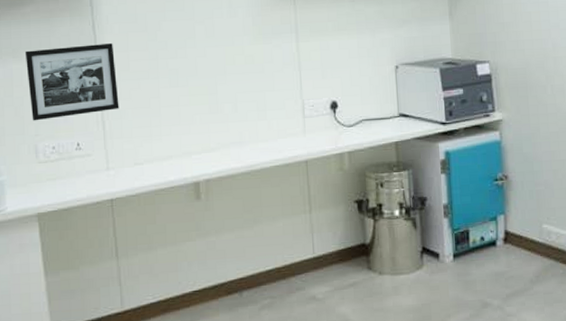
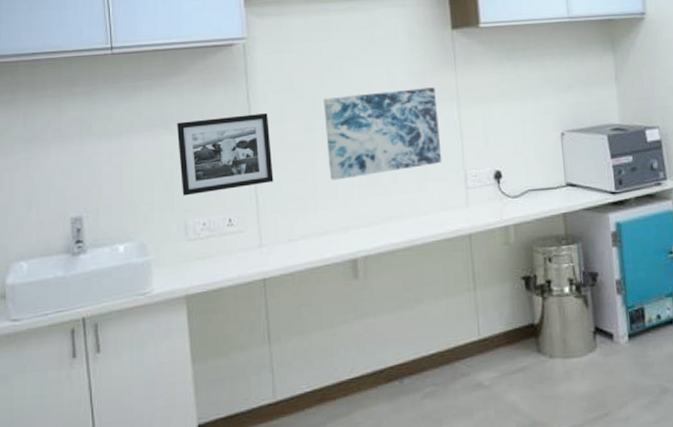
wall art: none [167,20,281,108] -> present [323,87,442,180]

